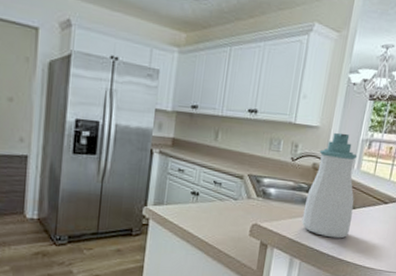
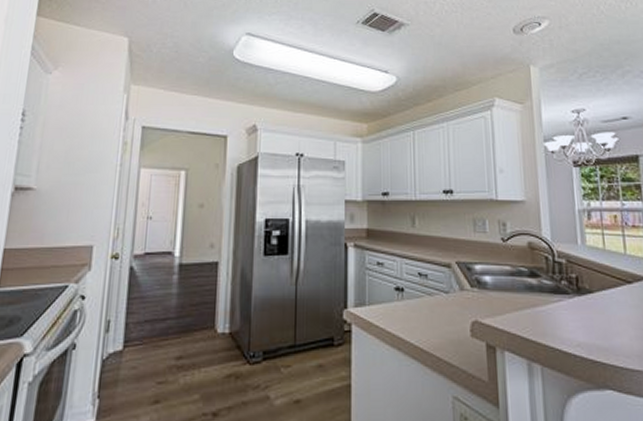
soap bottle: present [301,133,358,239] -> none [529,205,594,333]

